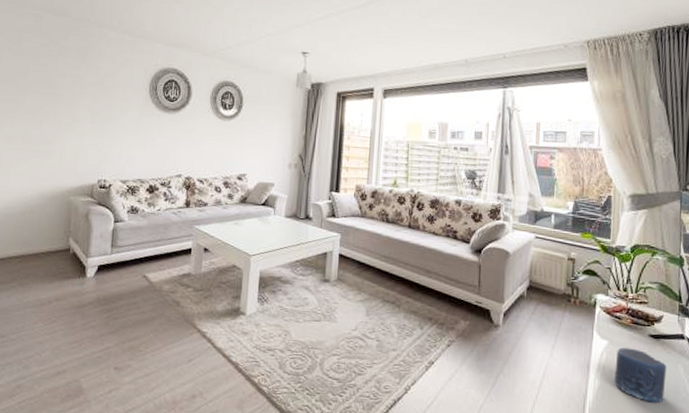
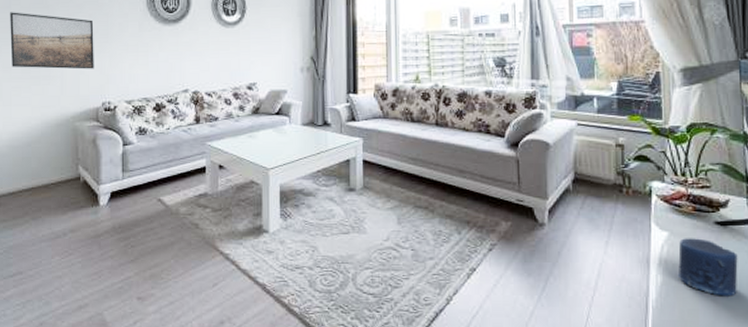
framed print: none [13,86,97,148] -> present [10,12,94,70]

